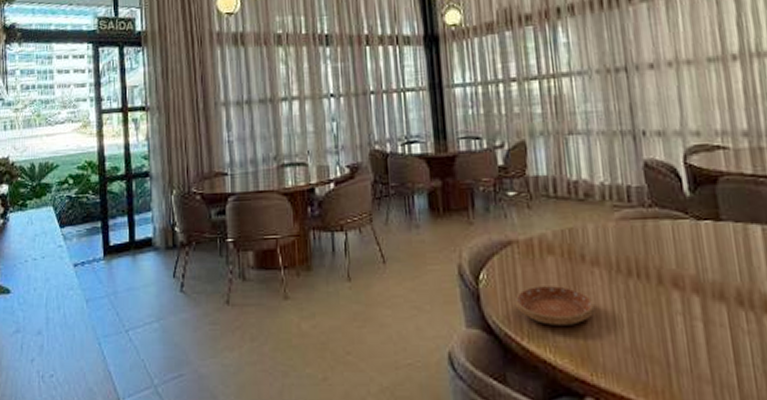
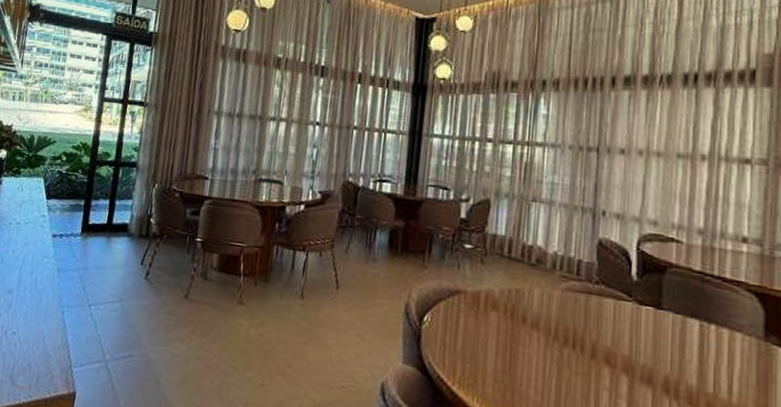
saucer: present [515,286,595,325] -> none [453,337,527,381]

